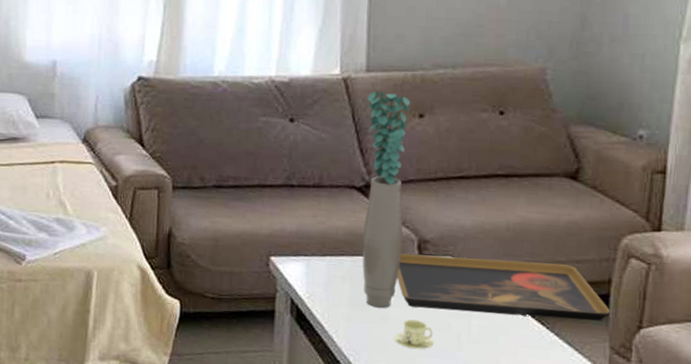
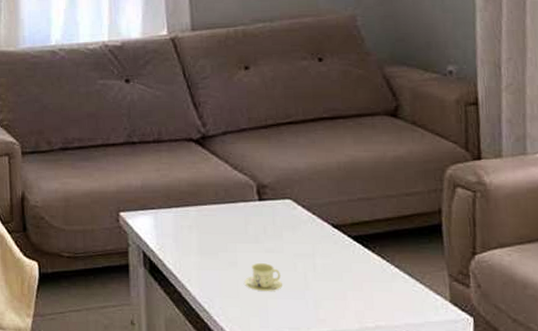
vase: present [362,81,411,308] -> none [195,39,243,254]
decorative tray: present [396,253,611,321] -> none [240,198,445,251]

